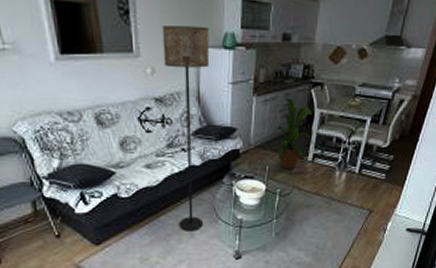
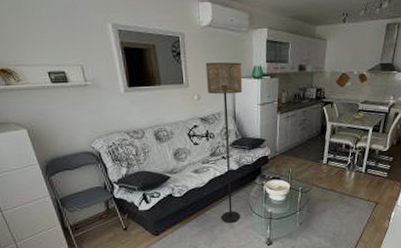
house plant: present [271,98,317,170] -> none [292,114,330,172]

